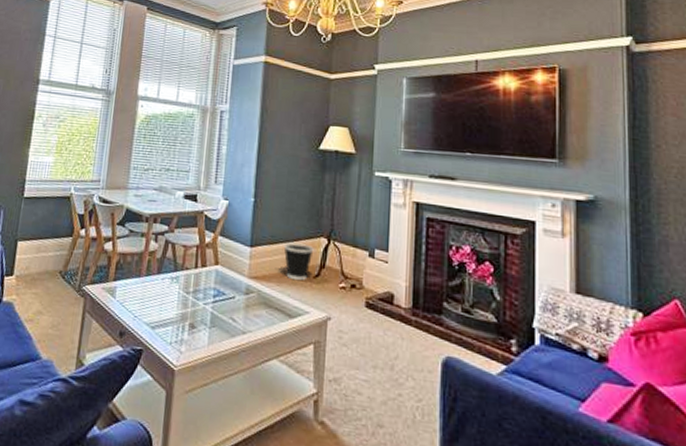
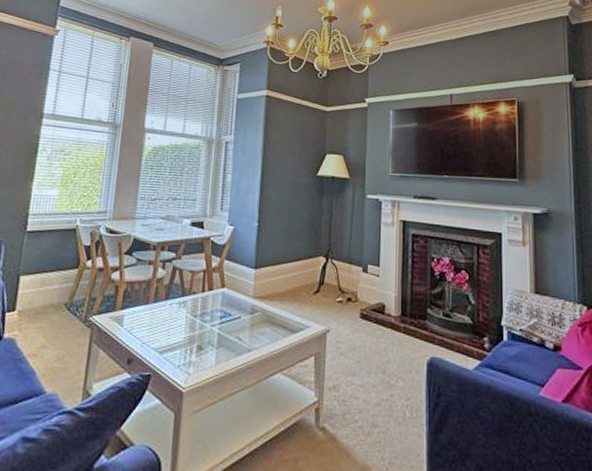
wastebasket: present [283,242,314,281] -> none [286,262,314,298]

